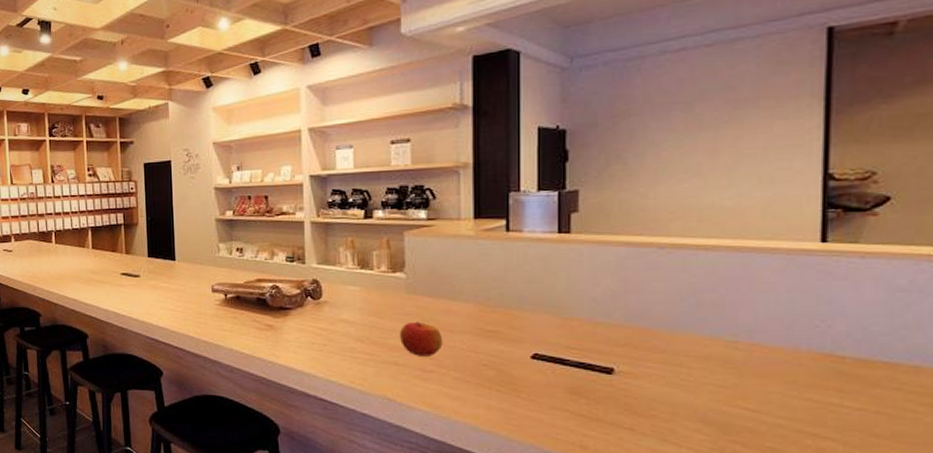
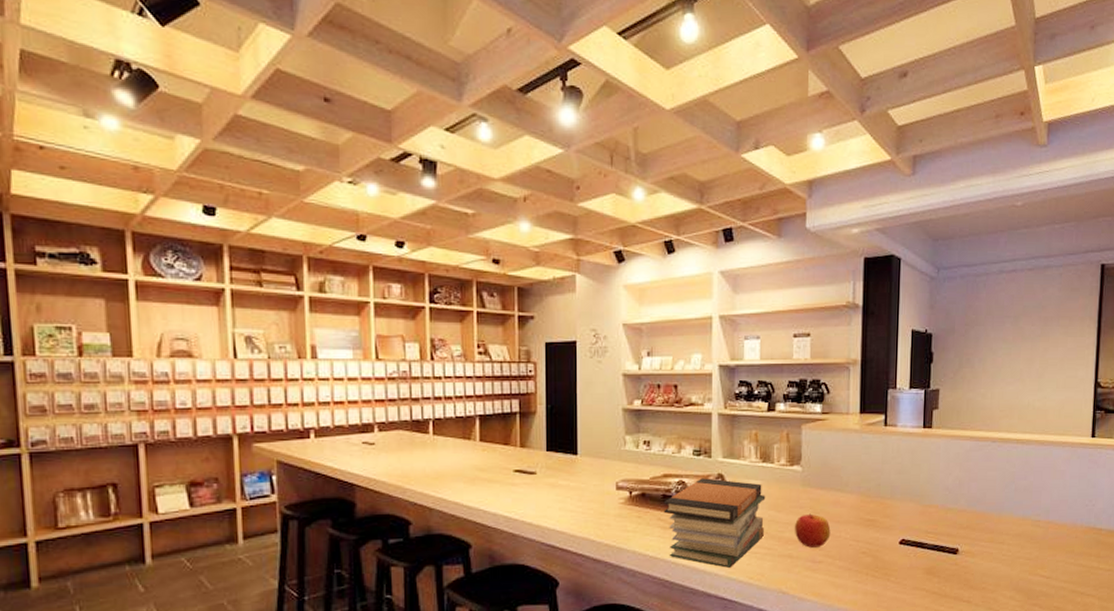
book stack: none [258,283,366,370] -> present [663,478,766,568]

